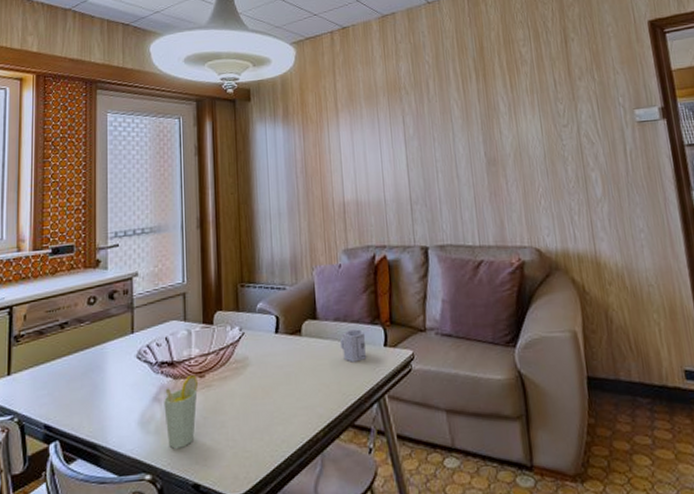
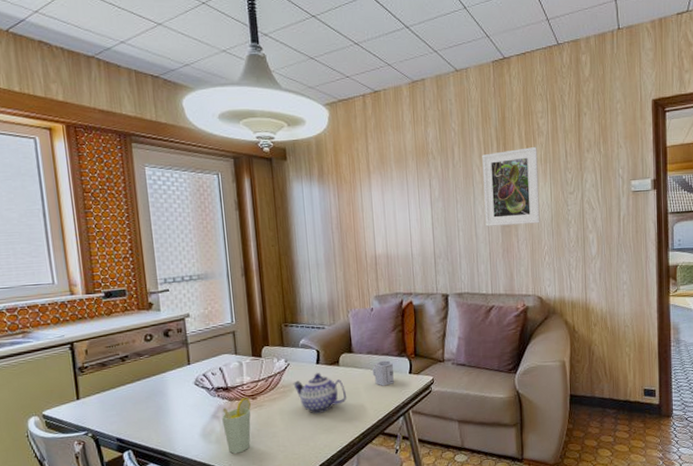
teapot: none [247,344,309,398] -> present [293,373,346,414]
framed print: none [460,77,532,167] -> present [482,147,540,227]

